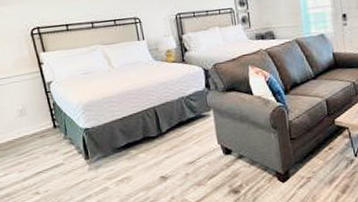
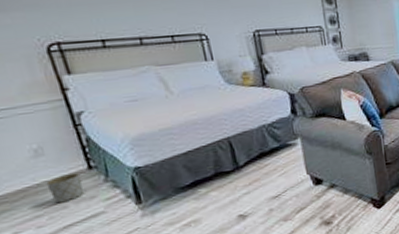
planter: none [26,130,51,154] -> present [46,173,85,203]

